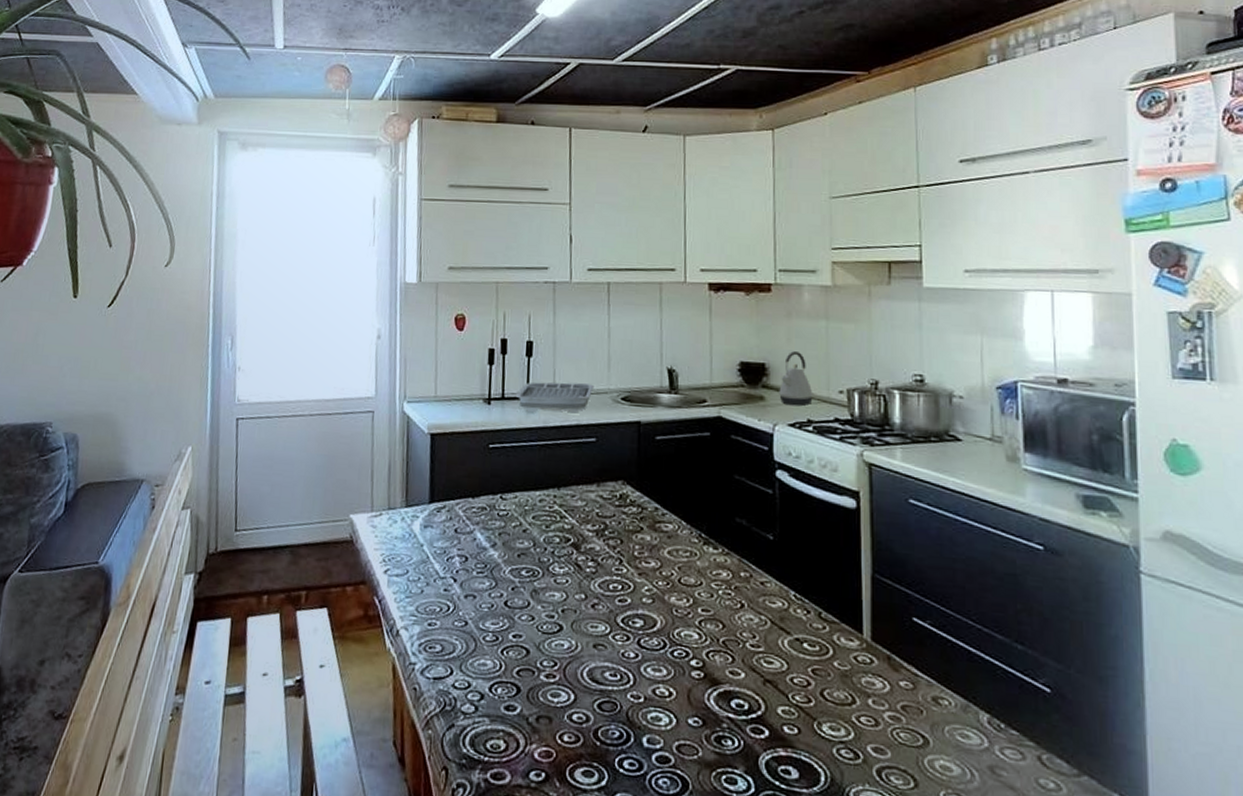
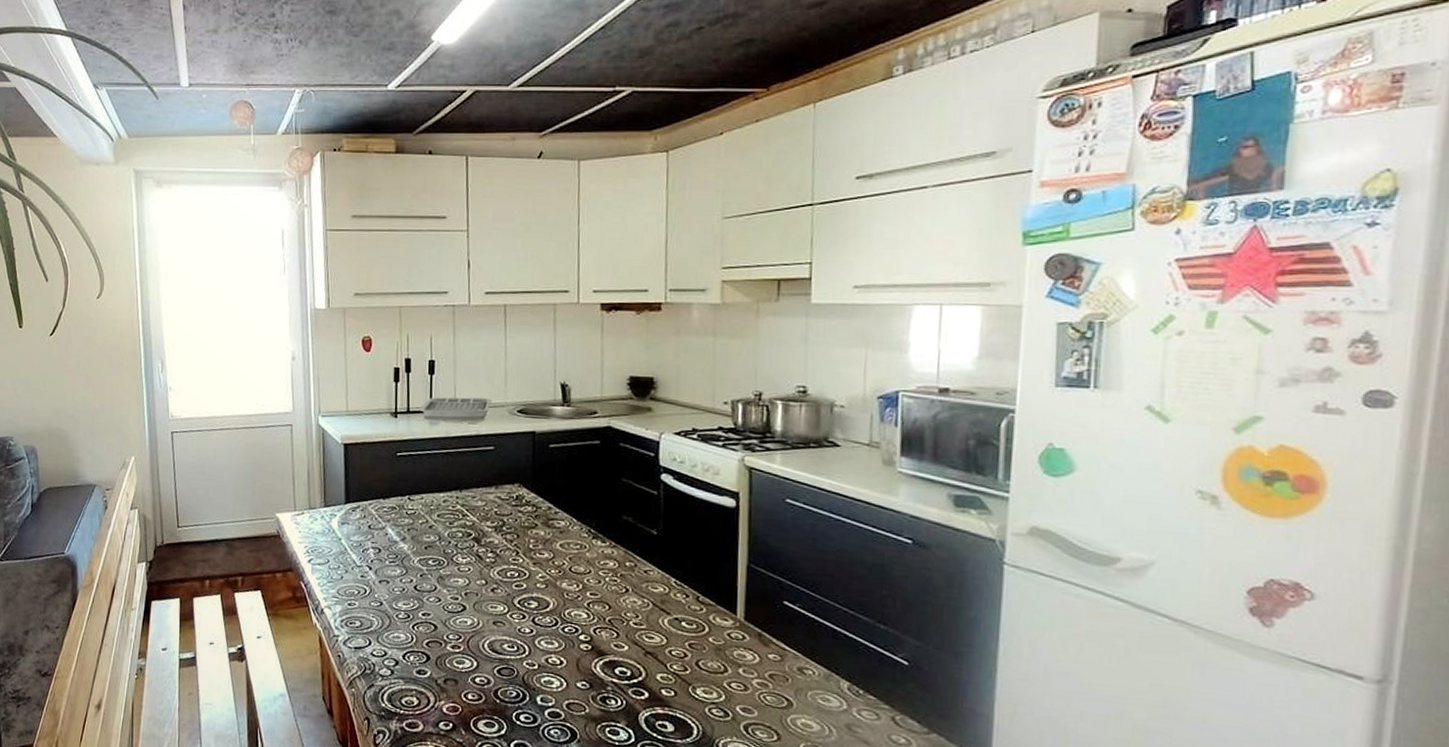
kettle: present [779,351,813,406] -> none [666,366,699,417]

